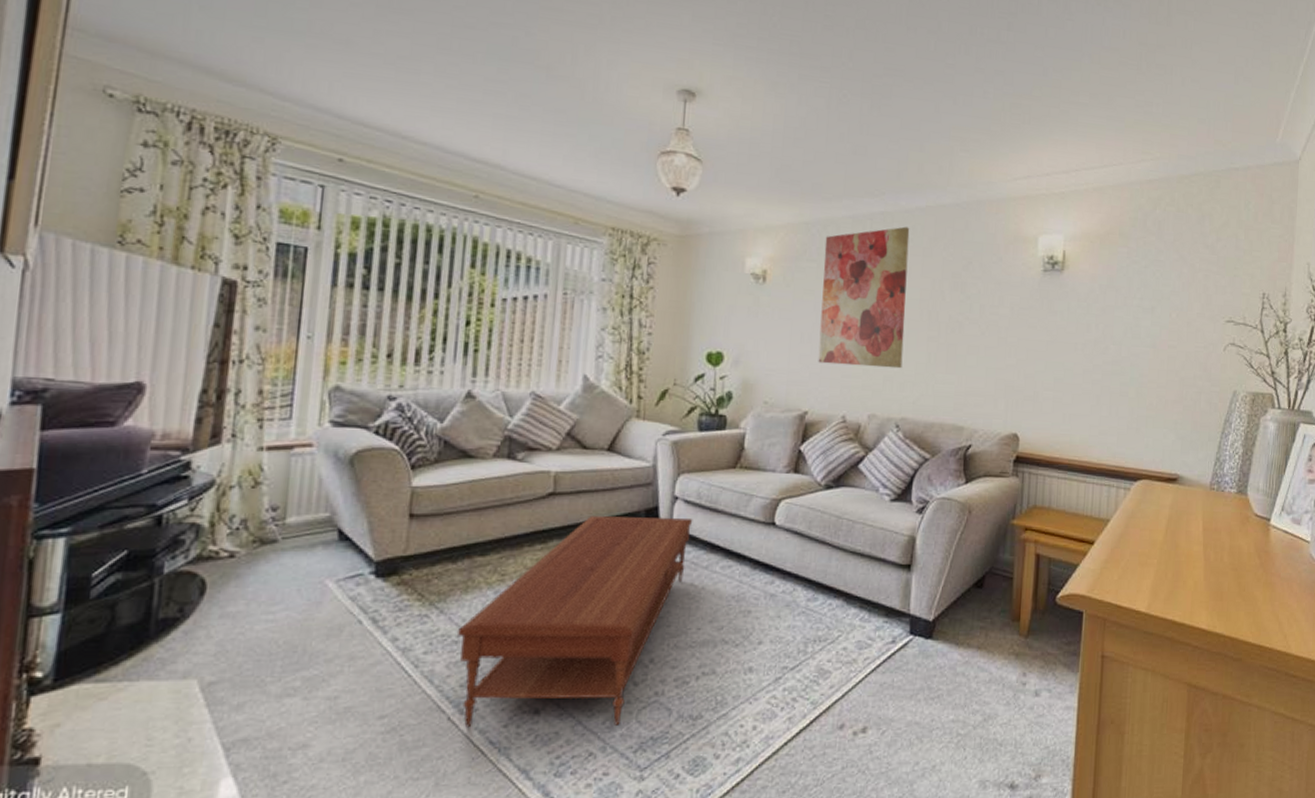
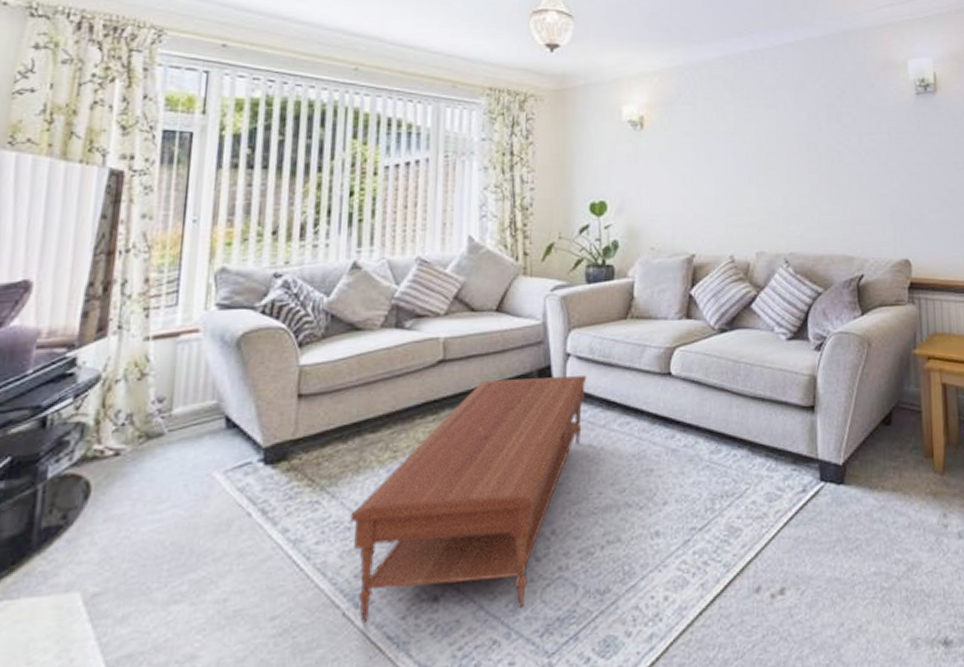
wall art: present [818,226,910,369] -> none [699,62,786,204]

